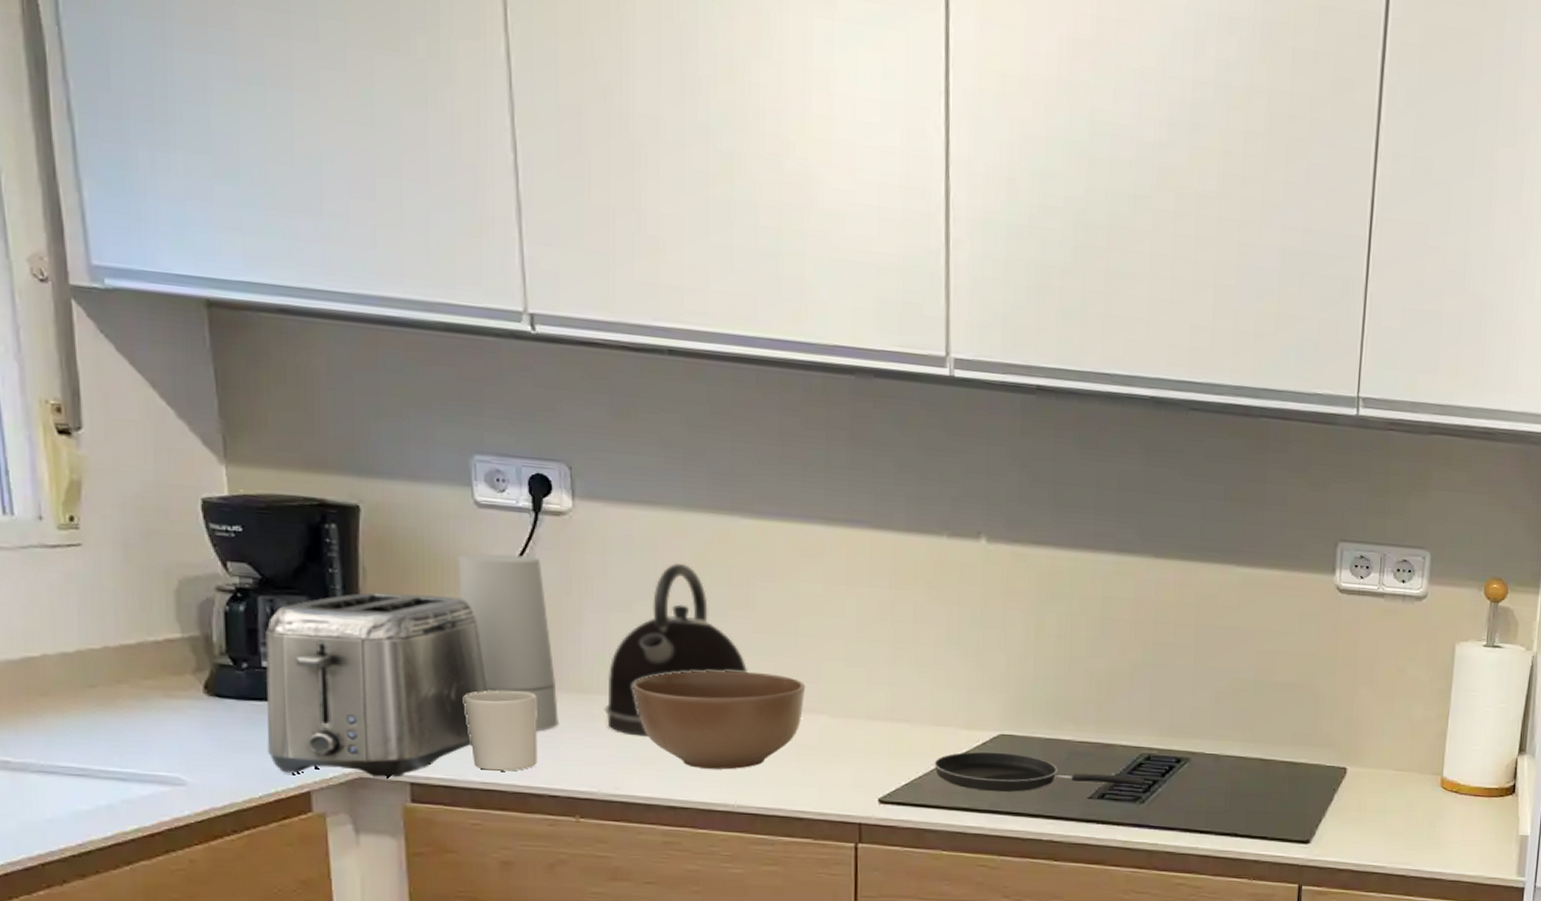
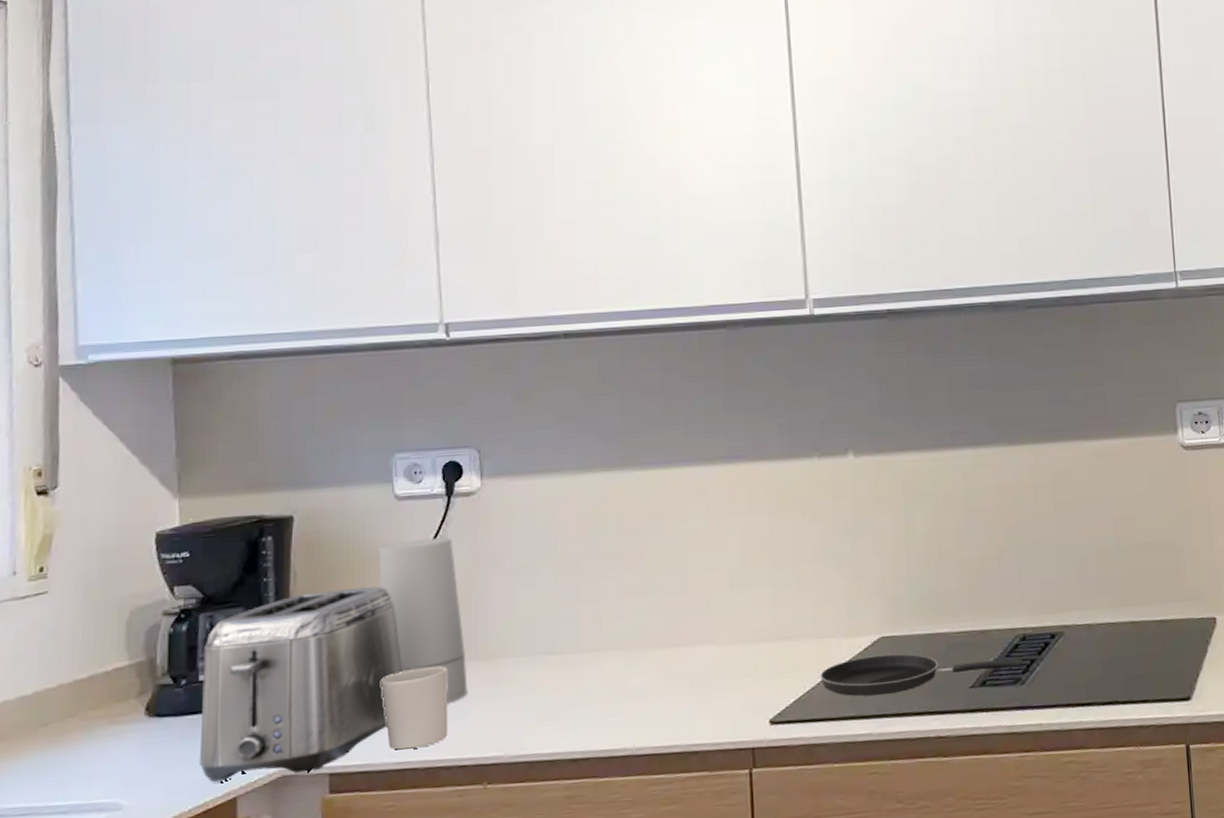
kettle: present [604,562,747,736] -> none [510,521,641,693]
bowl: present [633,670,806,770] -> none [536,612,696,717]

